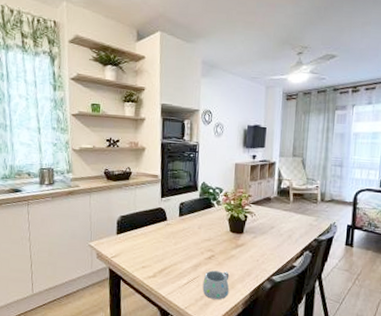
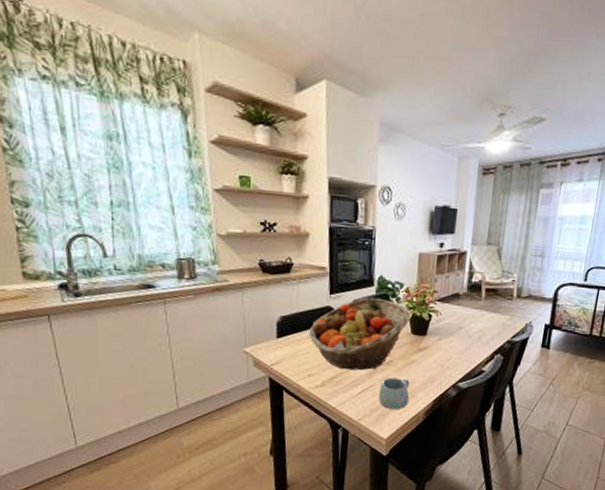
fruit basket: none [143,200,229,264] -> present [309,297,411,371]

